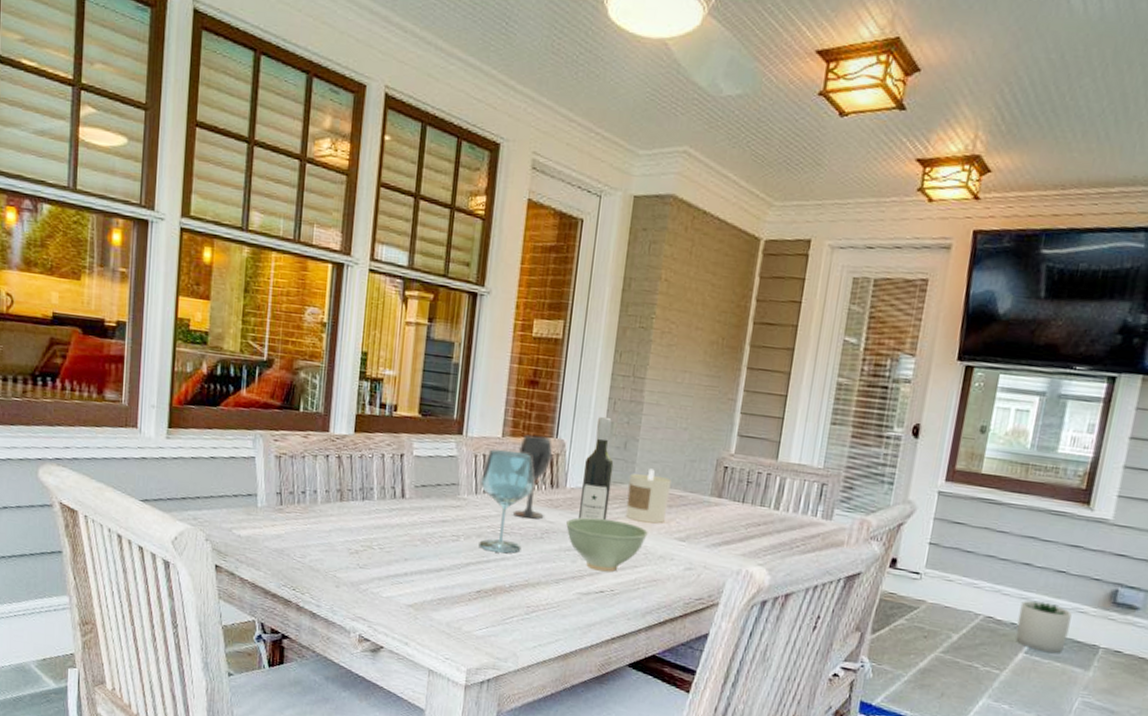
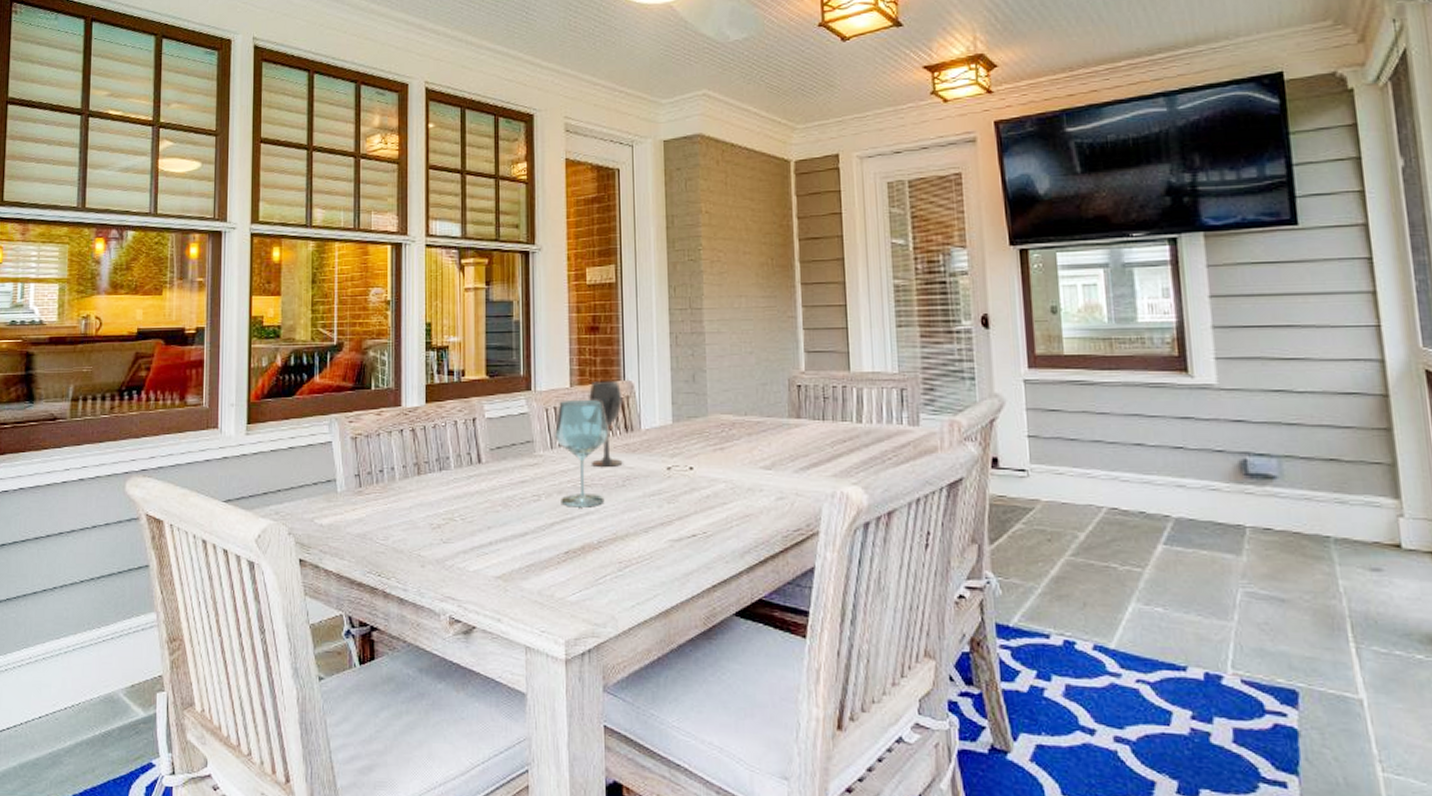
bowl: present [566,517,648,572] -> none [647,456,732,513]
bottle: present [577,416,614,521] -> none [655,352,687,461]
candle: present [625,468,671,524] -> none [703,398,748,455]
planter: present [1016,600,1072,654] -> none [1144,483,1206,541]

